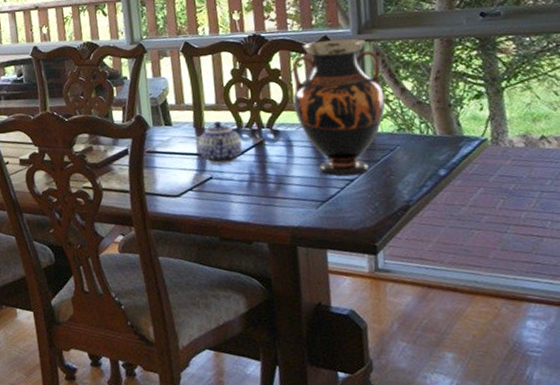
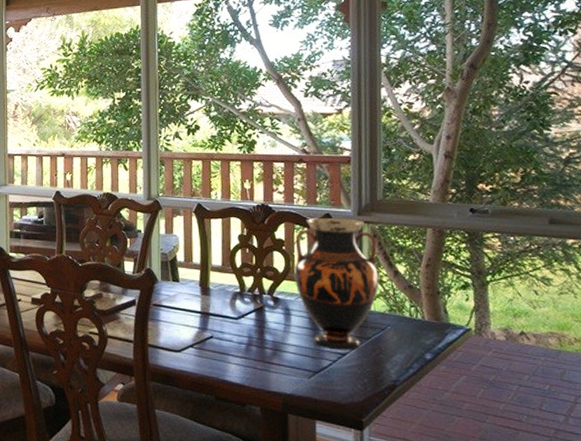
teapot: present [198,121,243,164] -> none [203,283,243,324]

